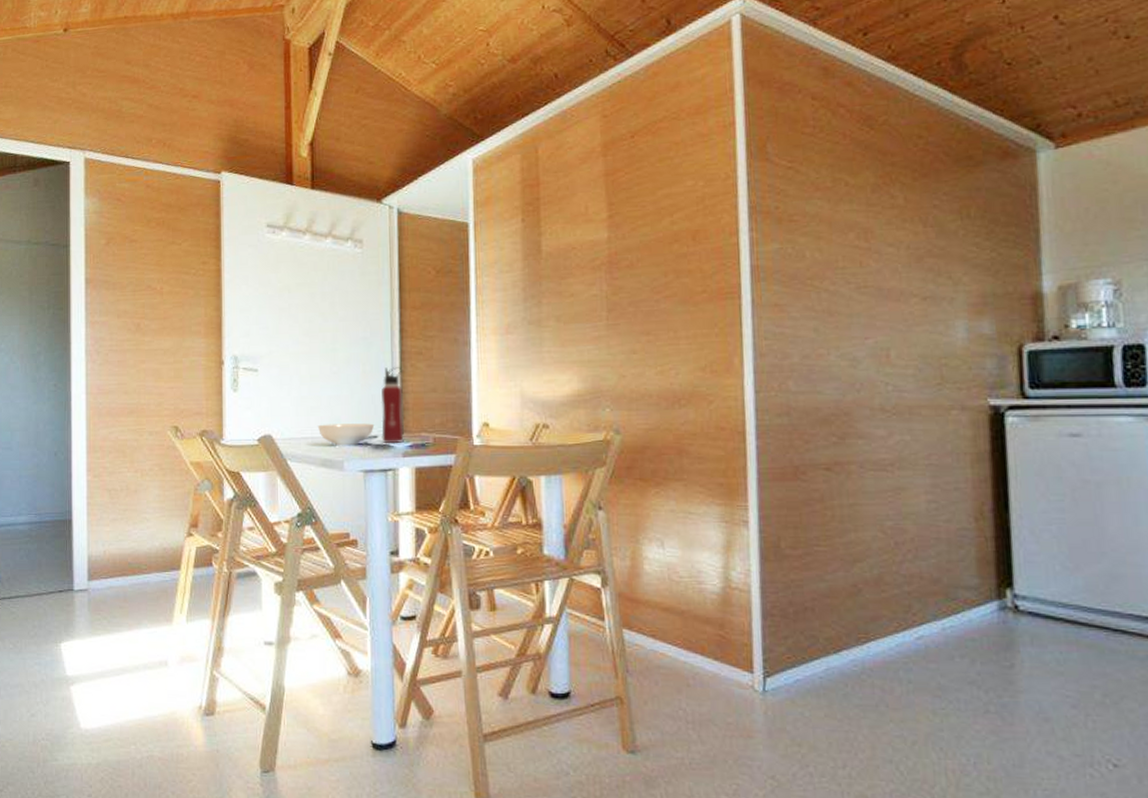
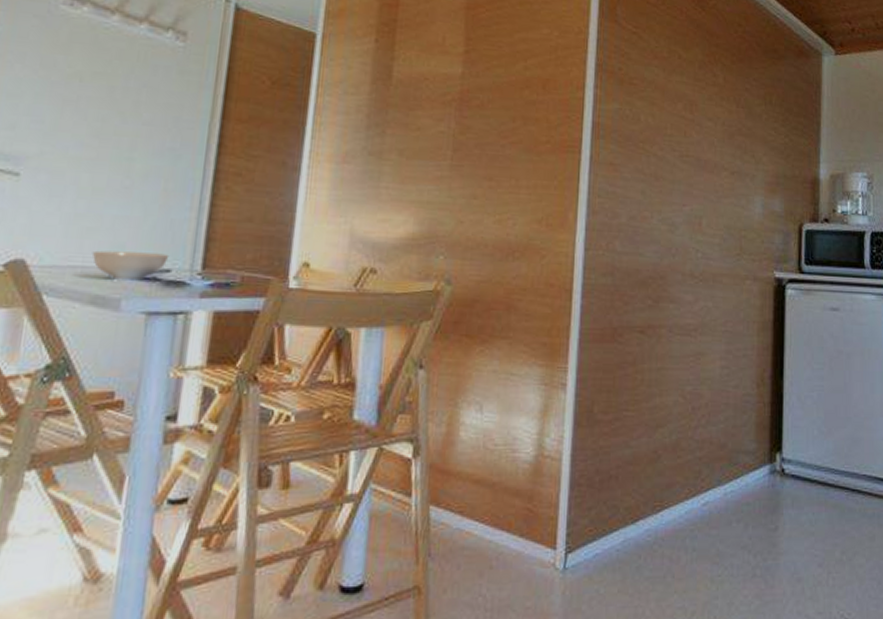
water bottle: present [381,367,404,444] -> none [176,187,214,282]

